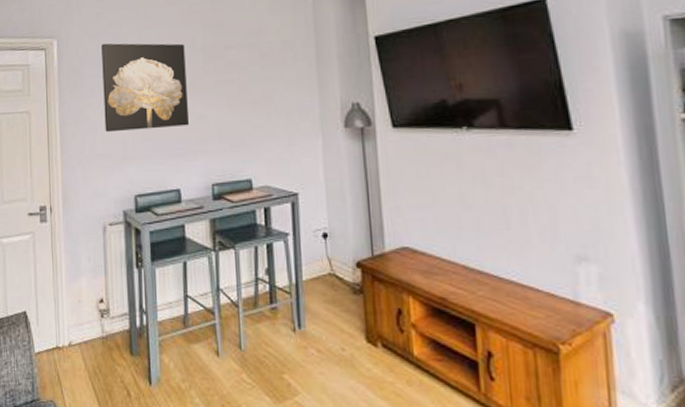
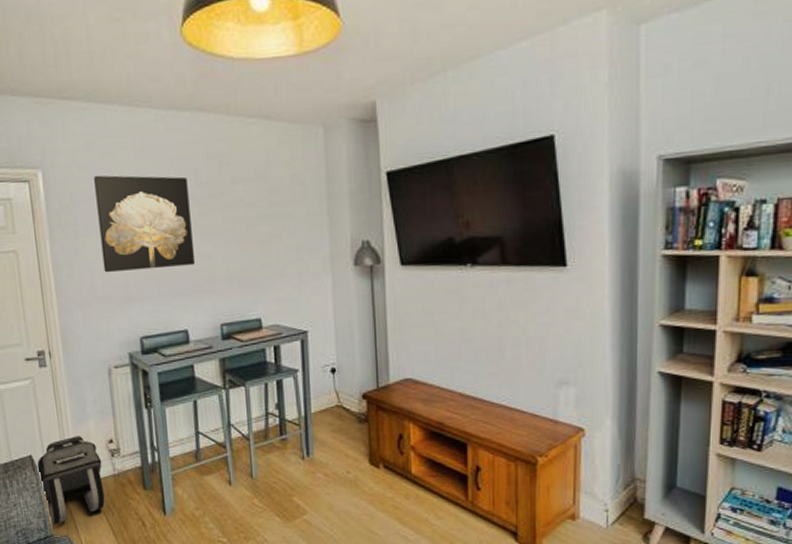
backpack: none [29,294,92,387] -> present [36,436,105,524]

